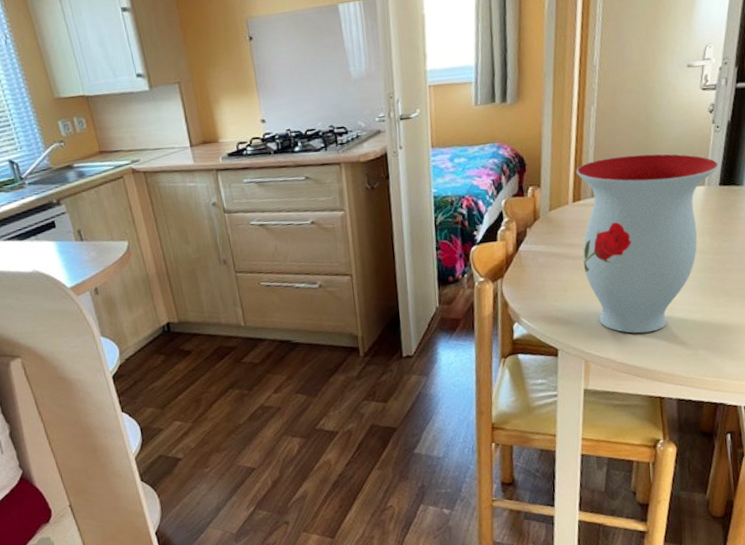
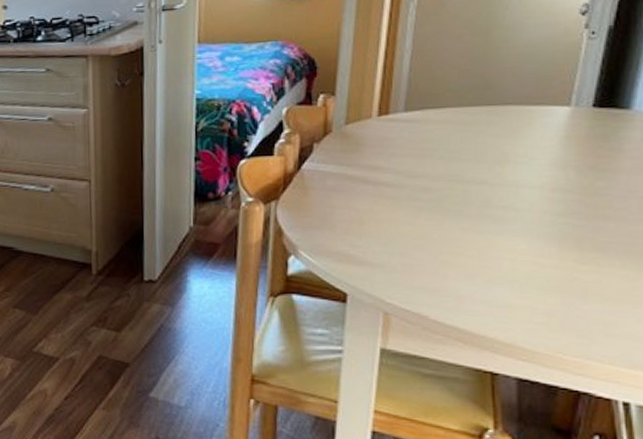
vase: present [576,153,719,334] -> none [384,62,594,287]

